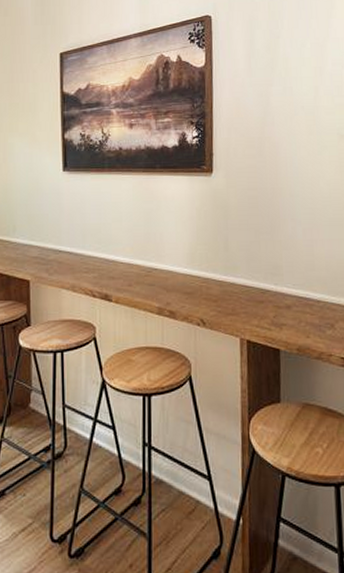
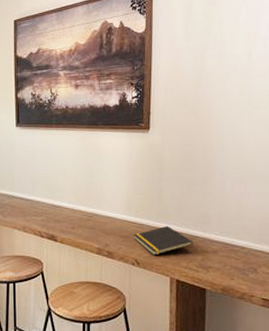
notepad: none [197,279,265,314] -> present [133,225,194,255]

